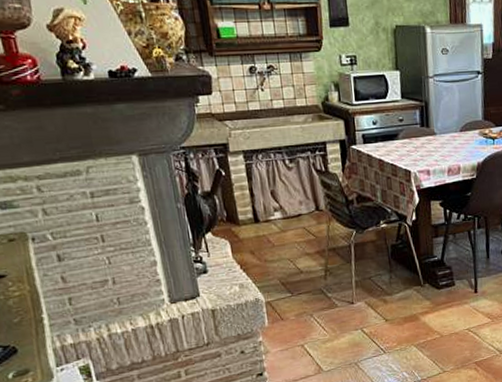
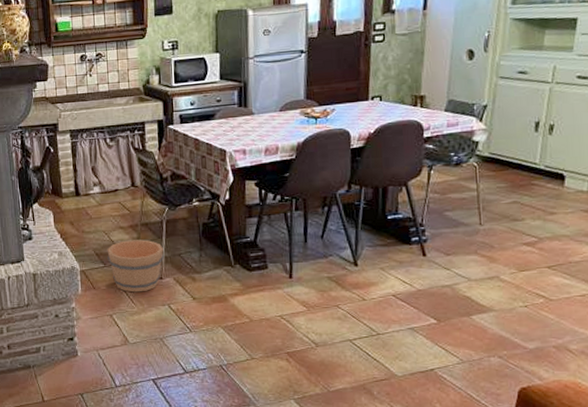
bucket: none [293,265,355,320] -> present [107,239,165,293]

